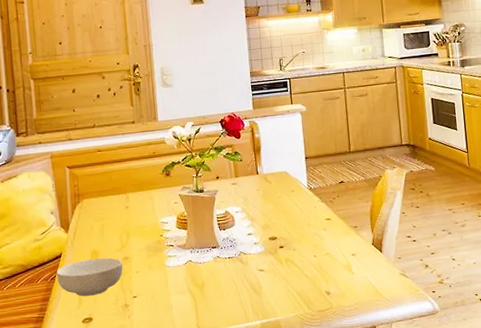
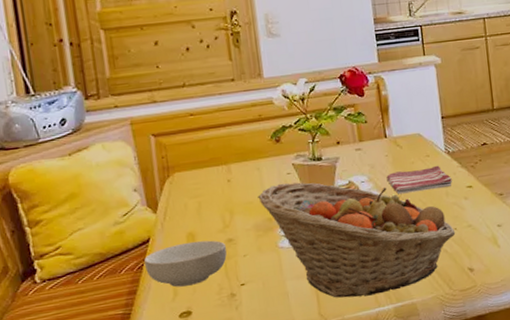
fruit basket: none [150,210,315,313] -> present [258,182,456,298]
dish towel: none [257,199,313,224] -> present [386,165,452,195]

